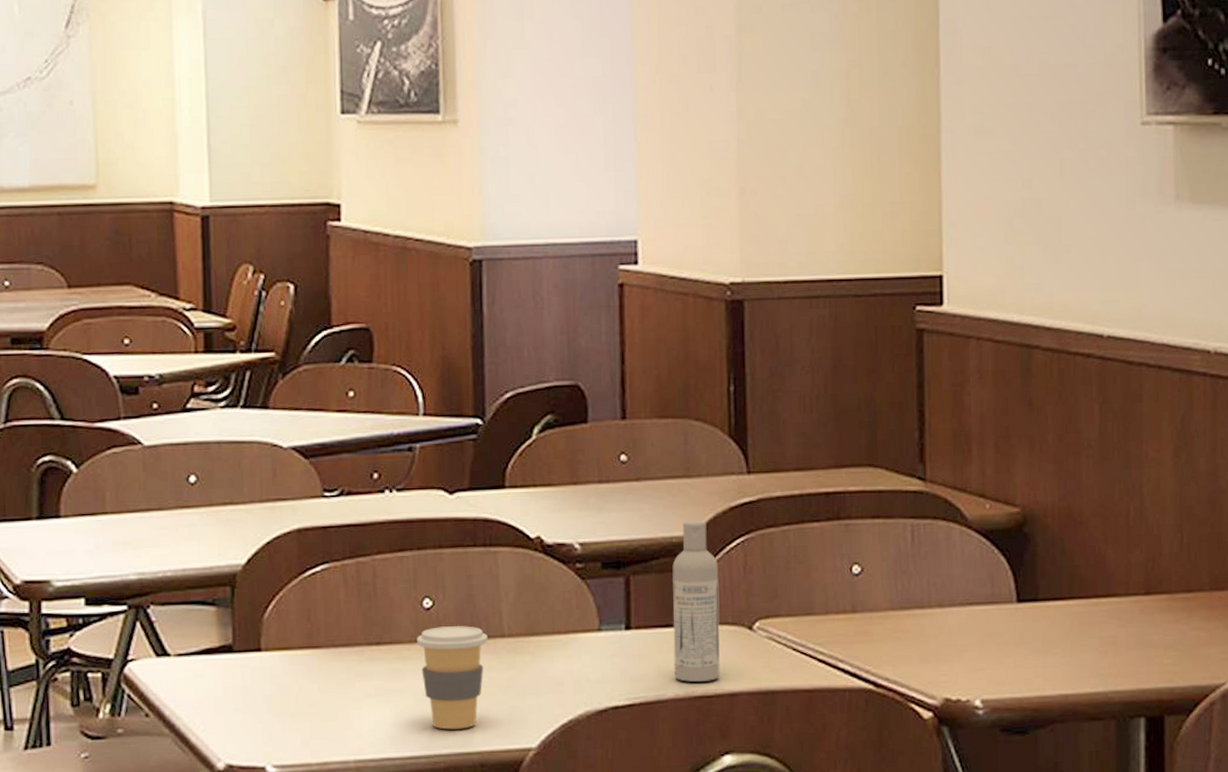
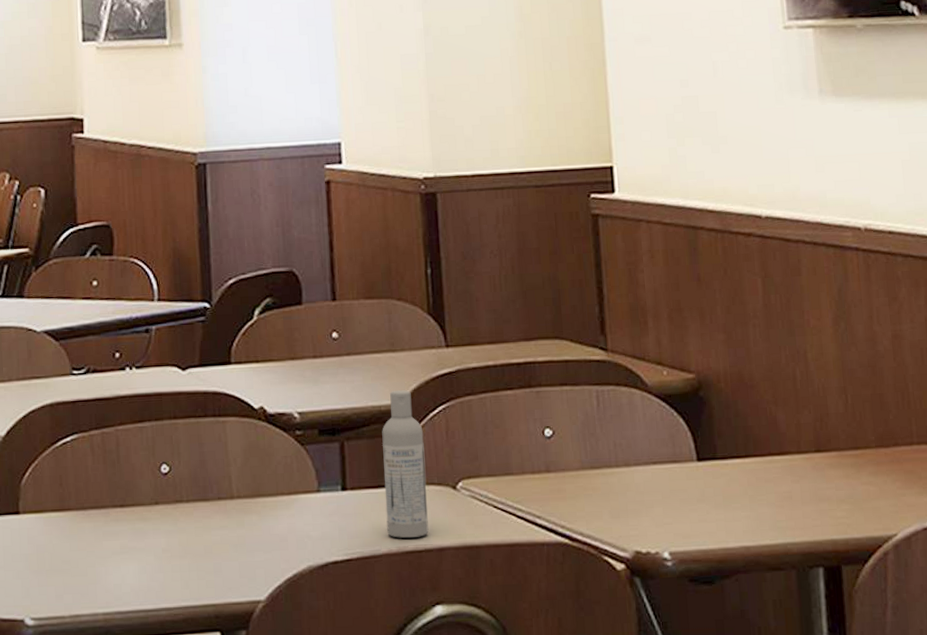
coffee cup: present [417,626,488,730] -> none [156,489,219,584]

